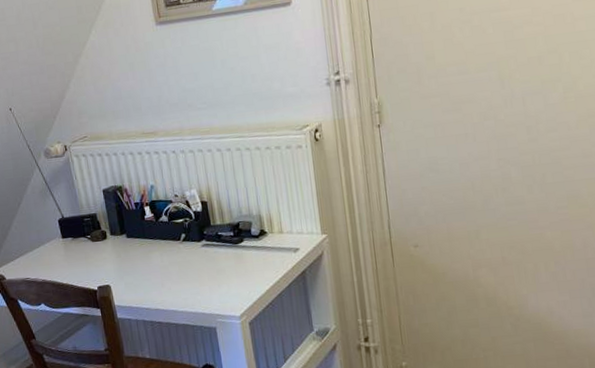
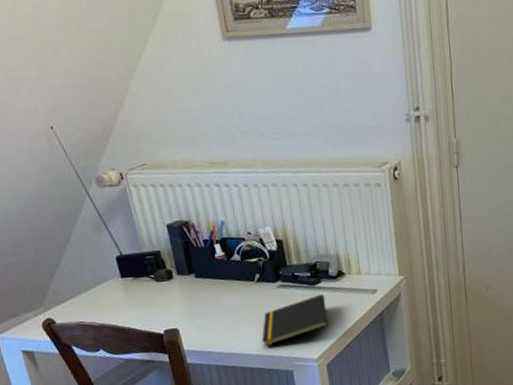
notepad: none [186,253,251,303] -> present [261,294,329,347]

